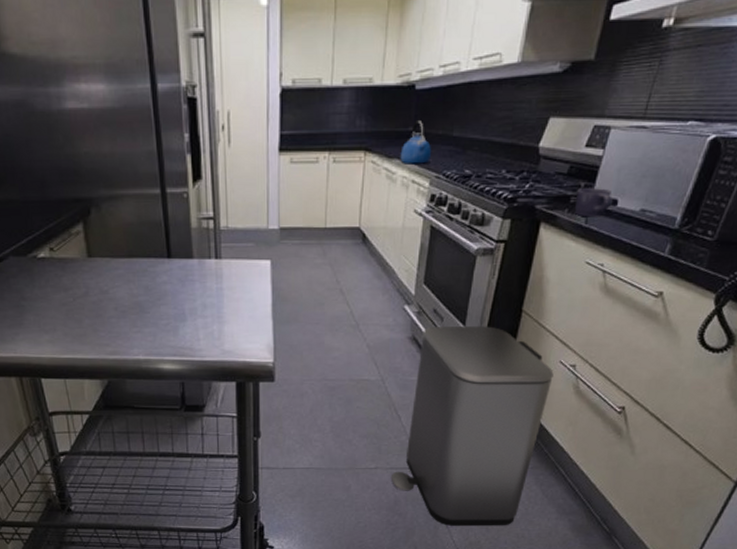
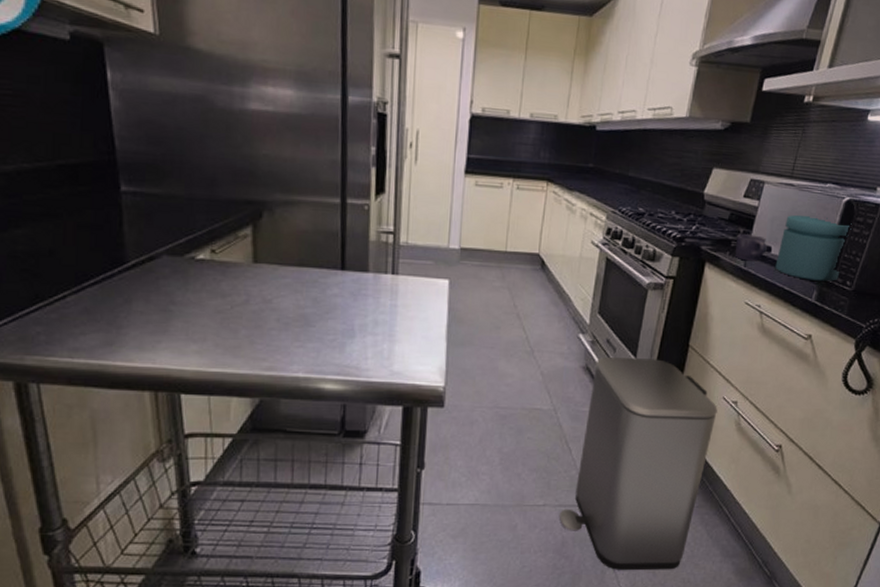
kettle: present [400,120,432,164] -> none [580,158,610,199]
jar: none [621,160,717,233] -> present [775,215,852,281]

